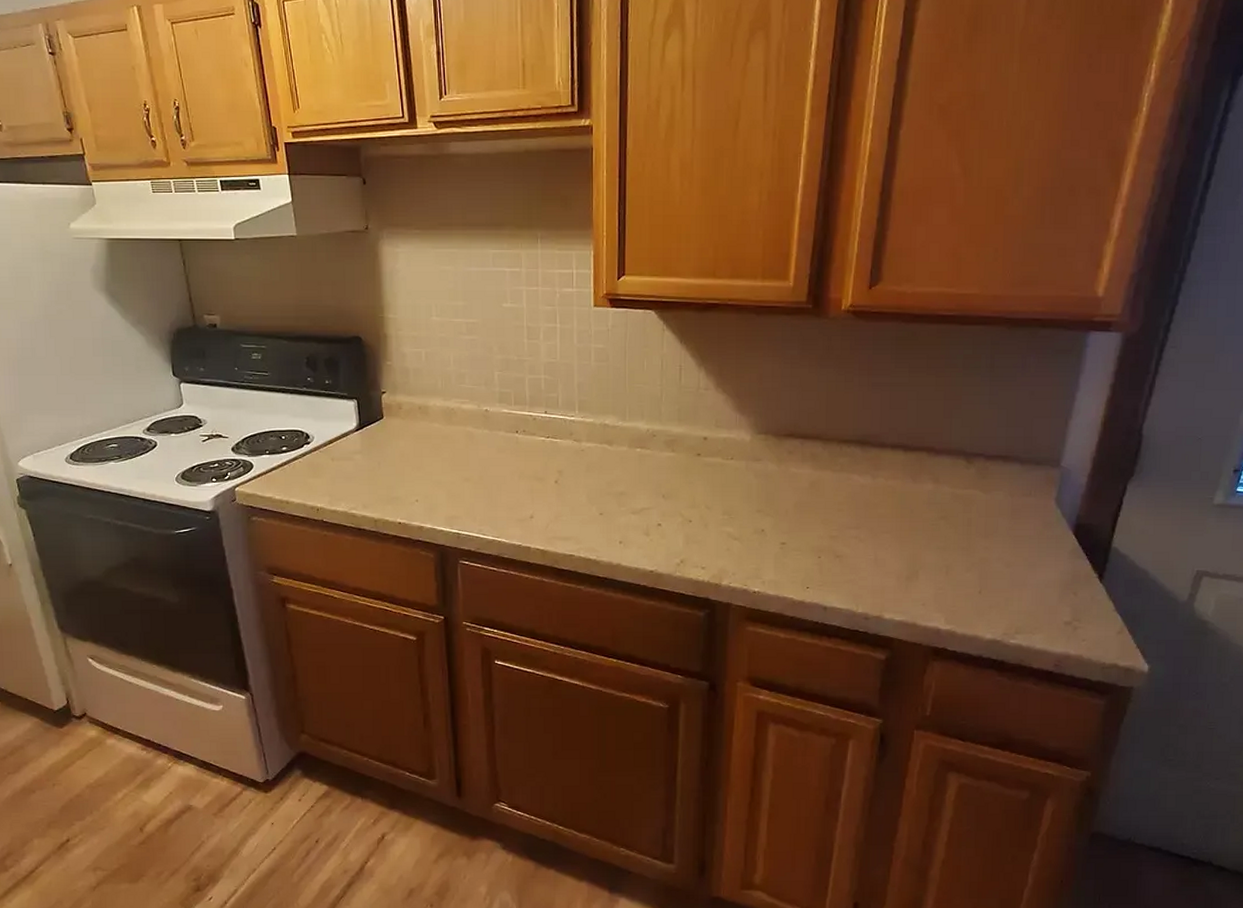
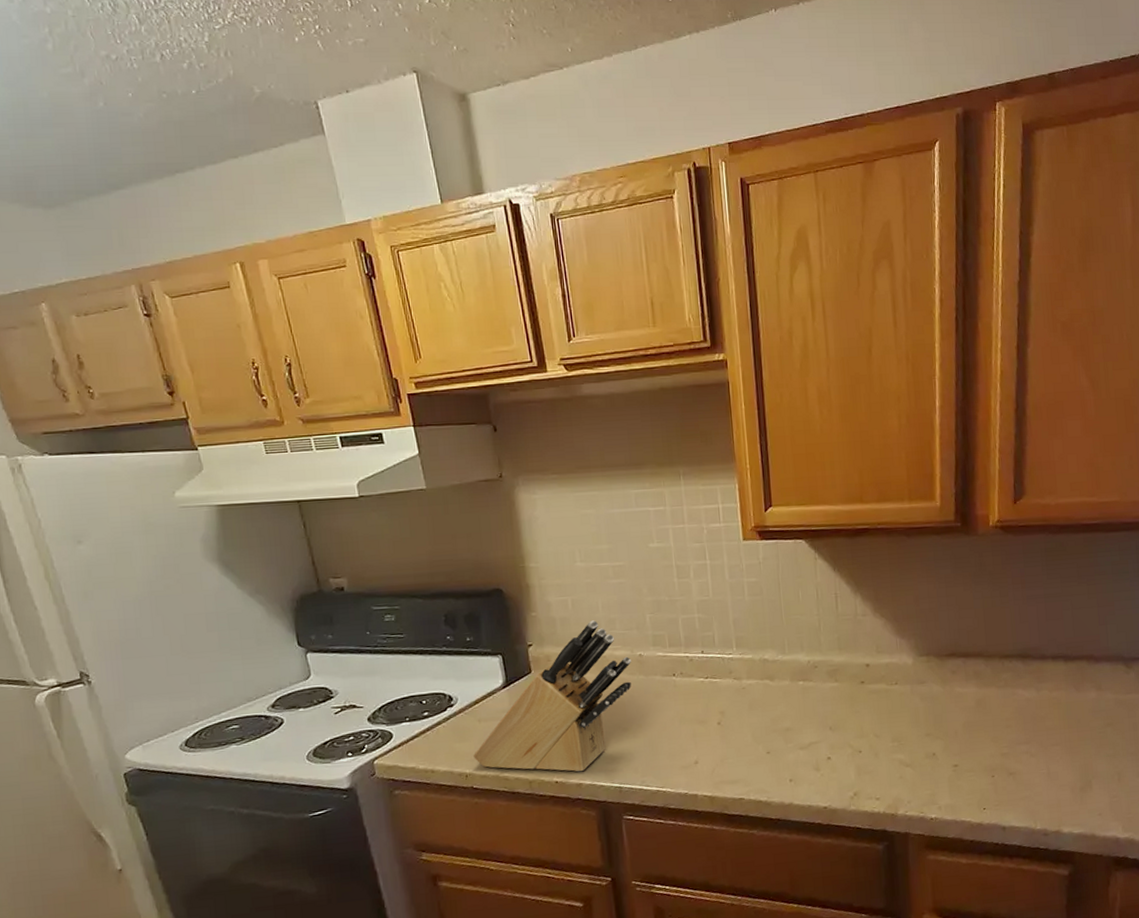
knife block: none [325,373,478,516] -> present [474,620,632,772]

